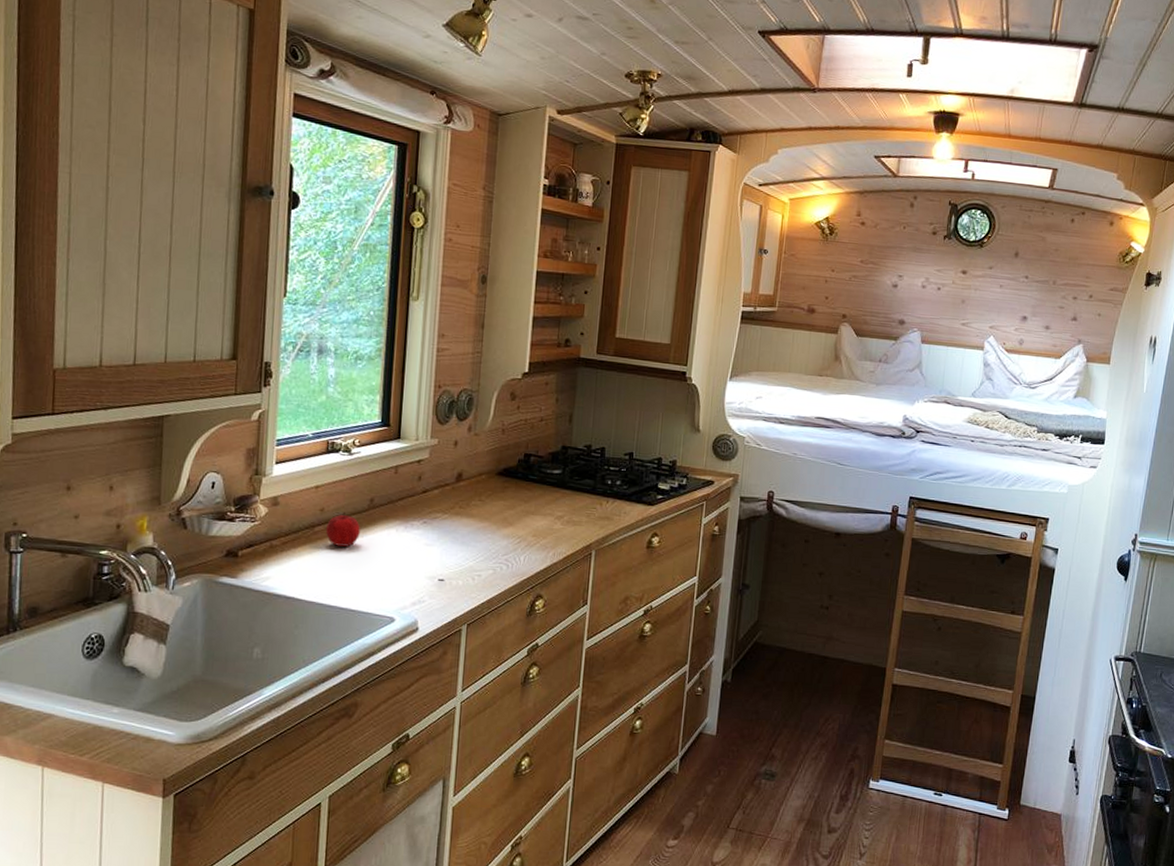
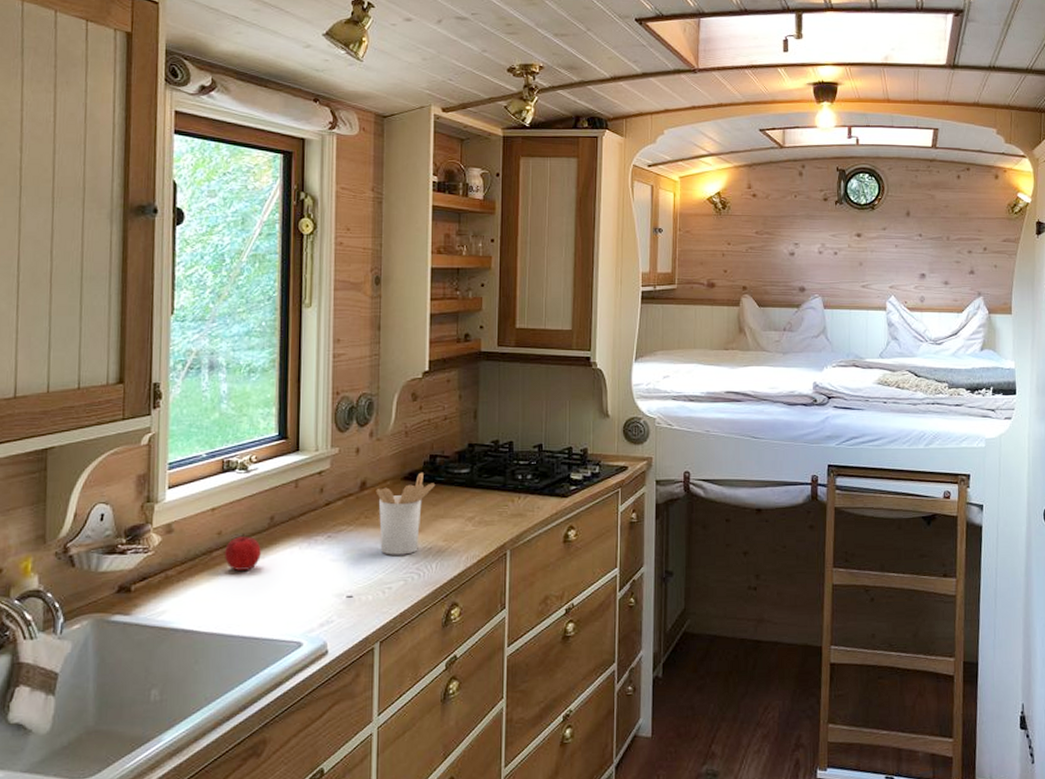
utensil holder: none [471,469,528,546] -> present [376,472,436,555]

